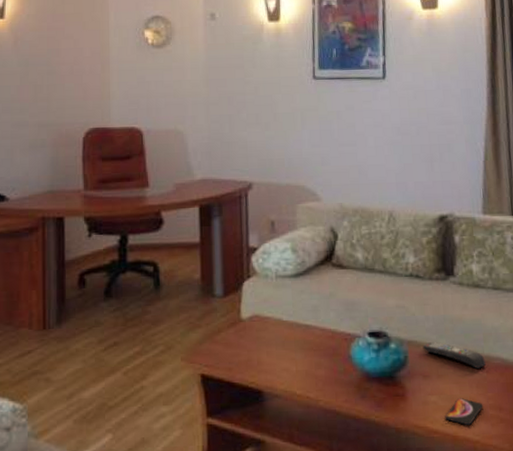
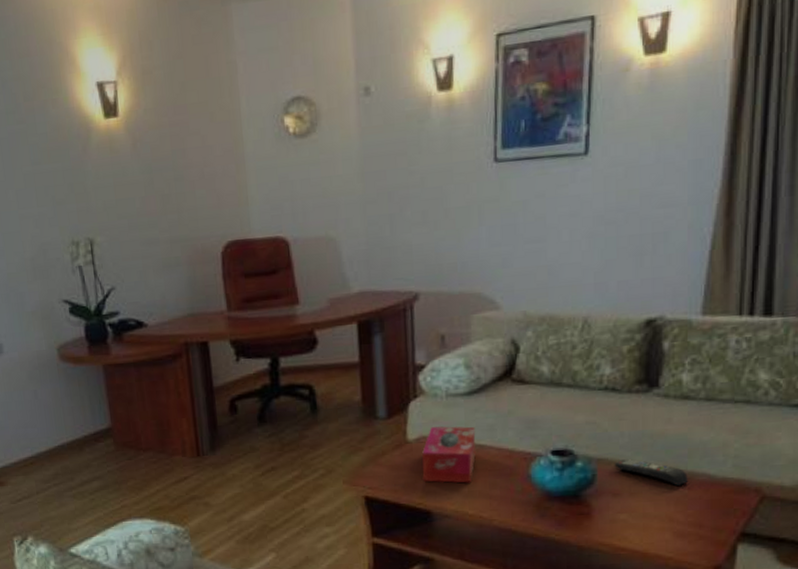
tissue box: none [254,306,302,363] -> present [422,426,476,483]
smartphone: present [445,398,483,426] -> none [635,516,681,543]

